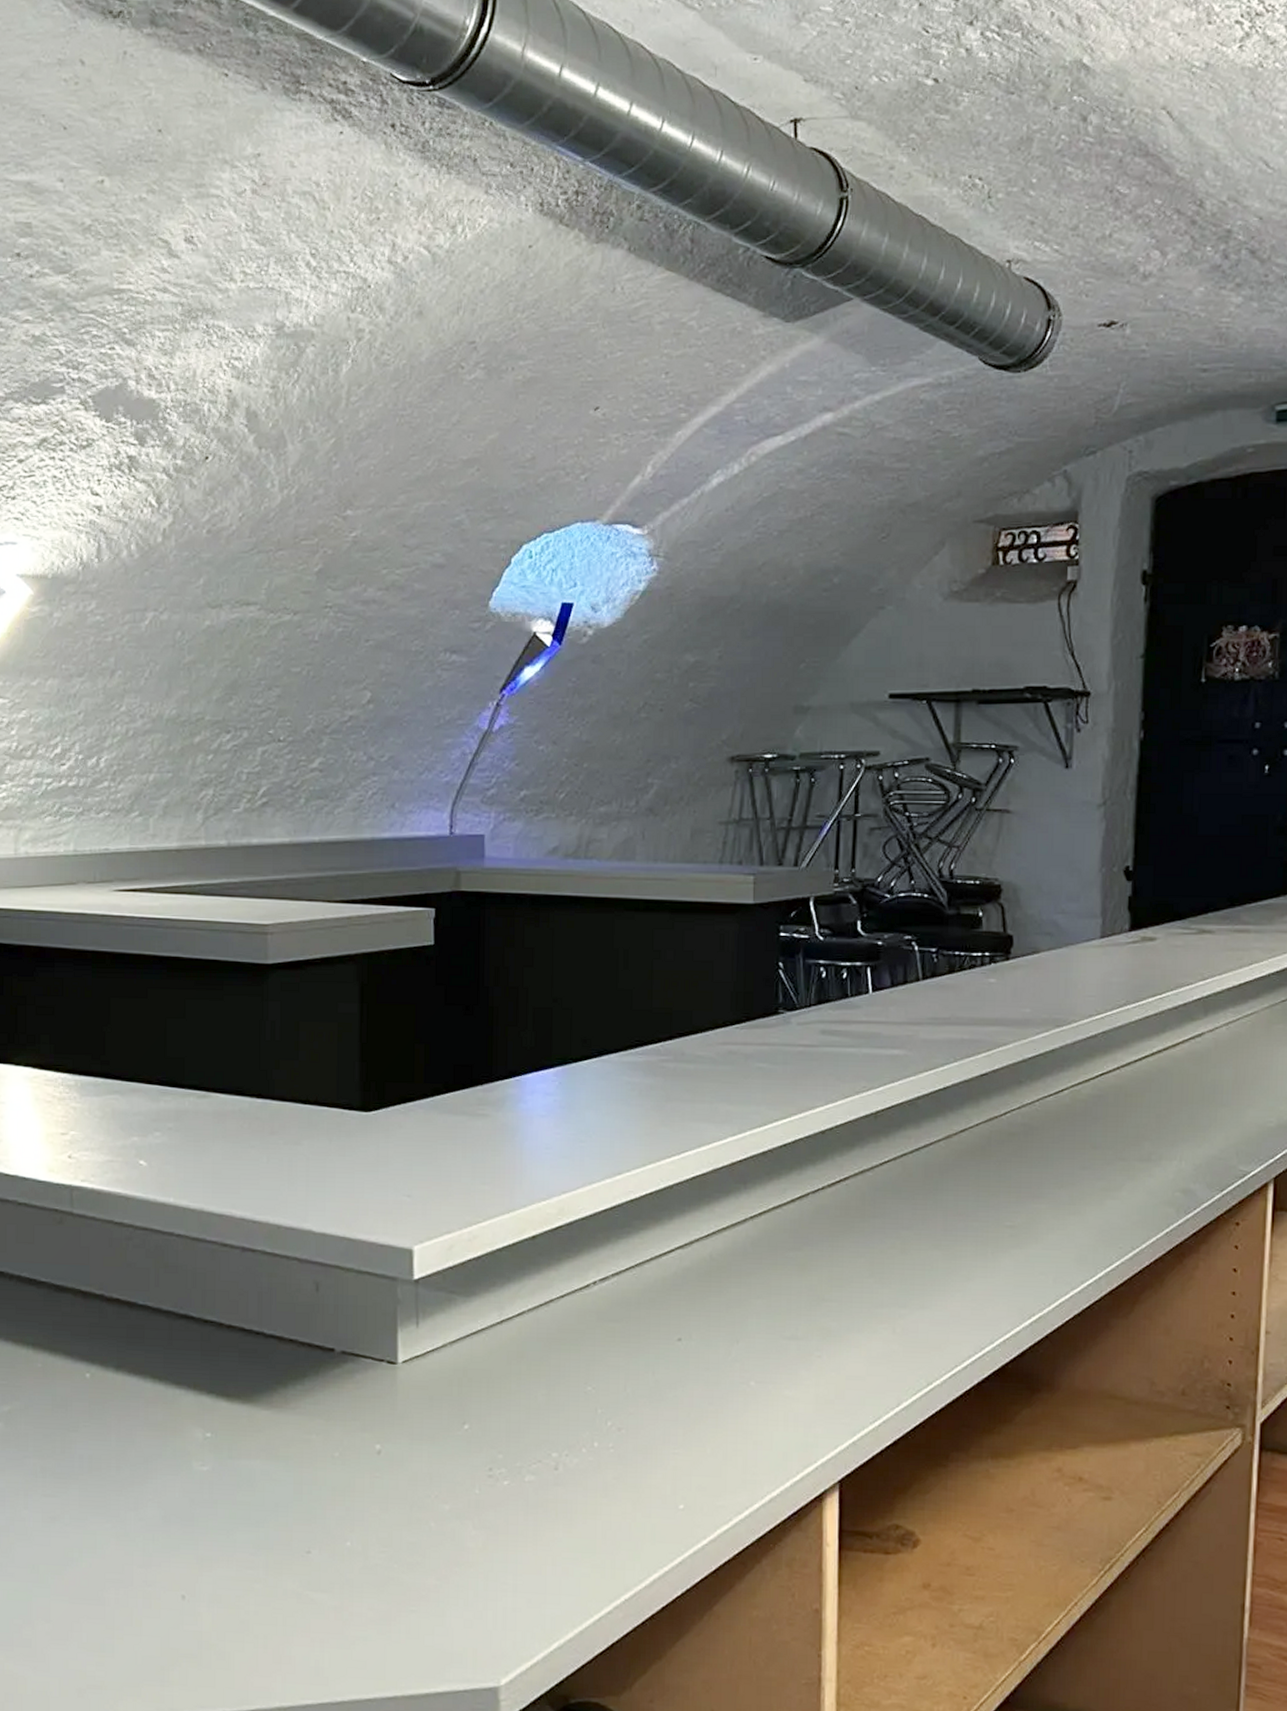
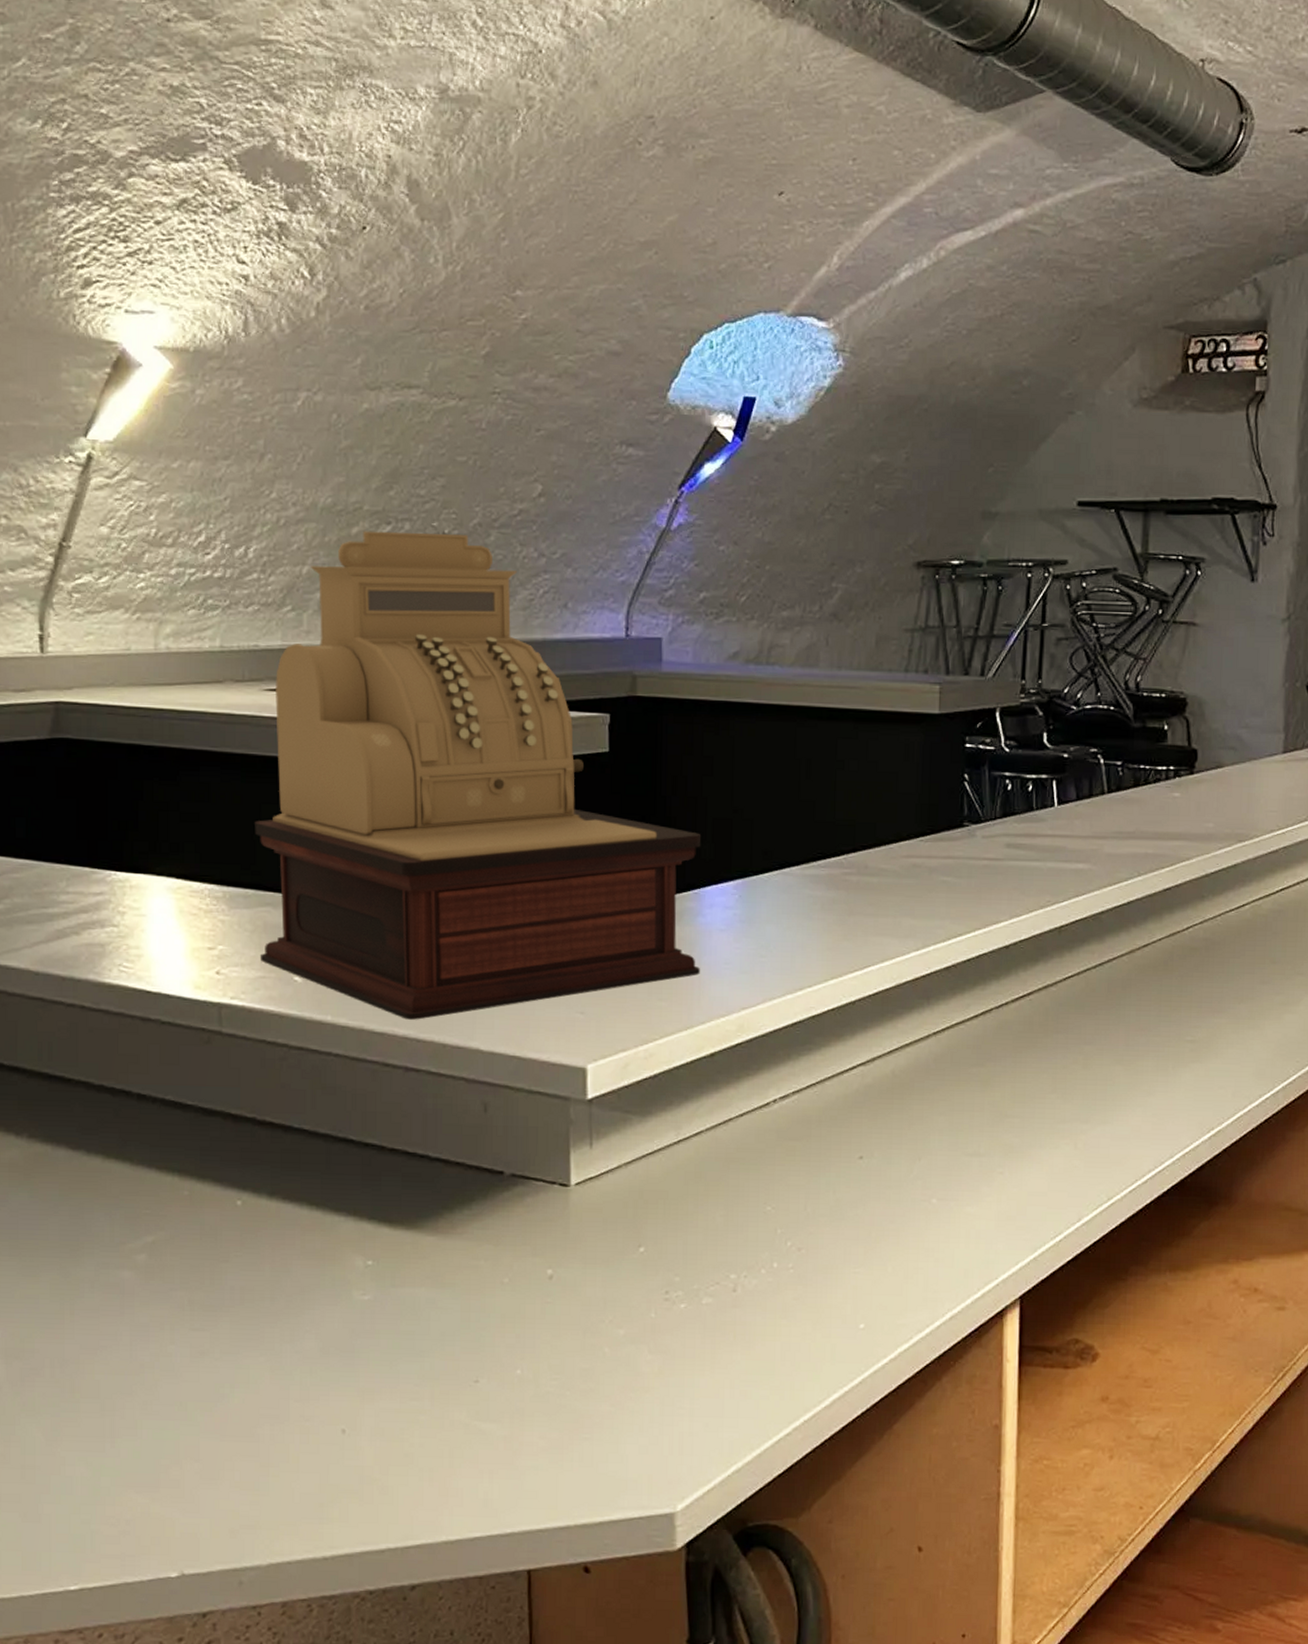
cash register: none [104,739,523,1202] -> present [255,531,702,1020]

